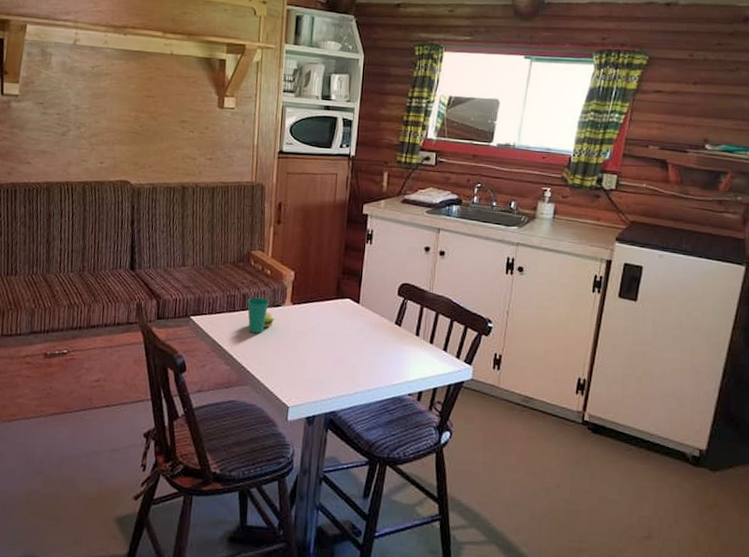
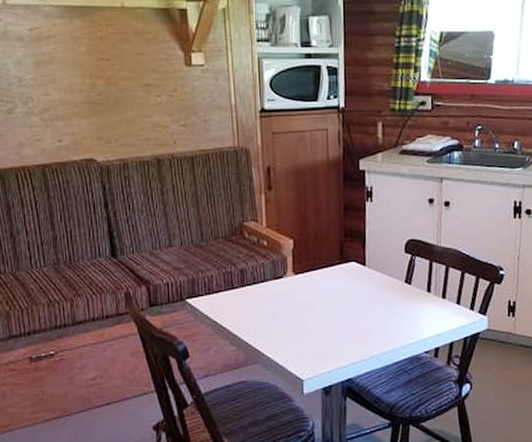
cup: present [247,297,275,333] -> none [246,271,278,309]

